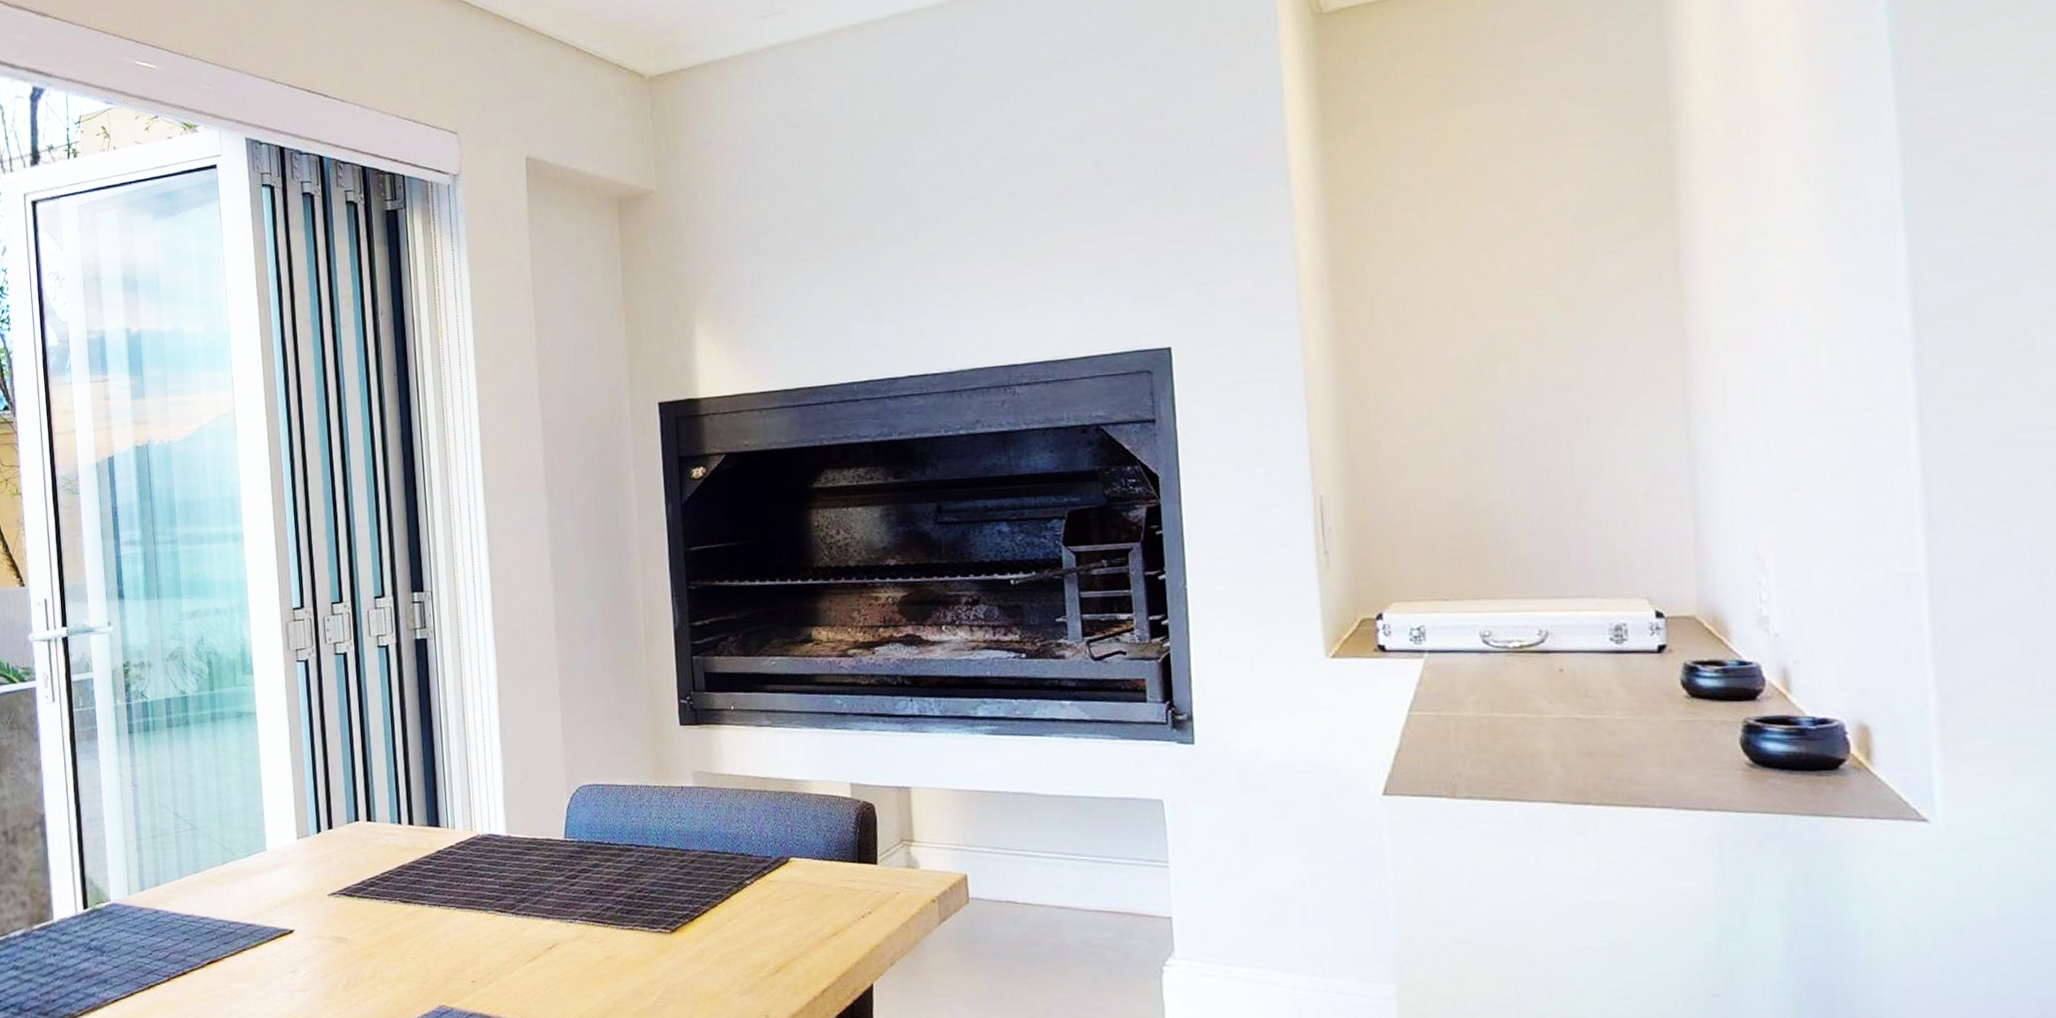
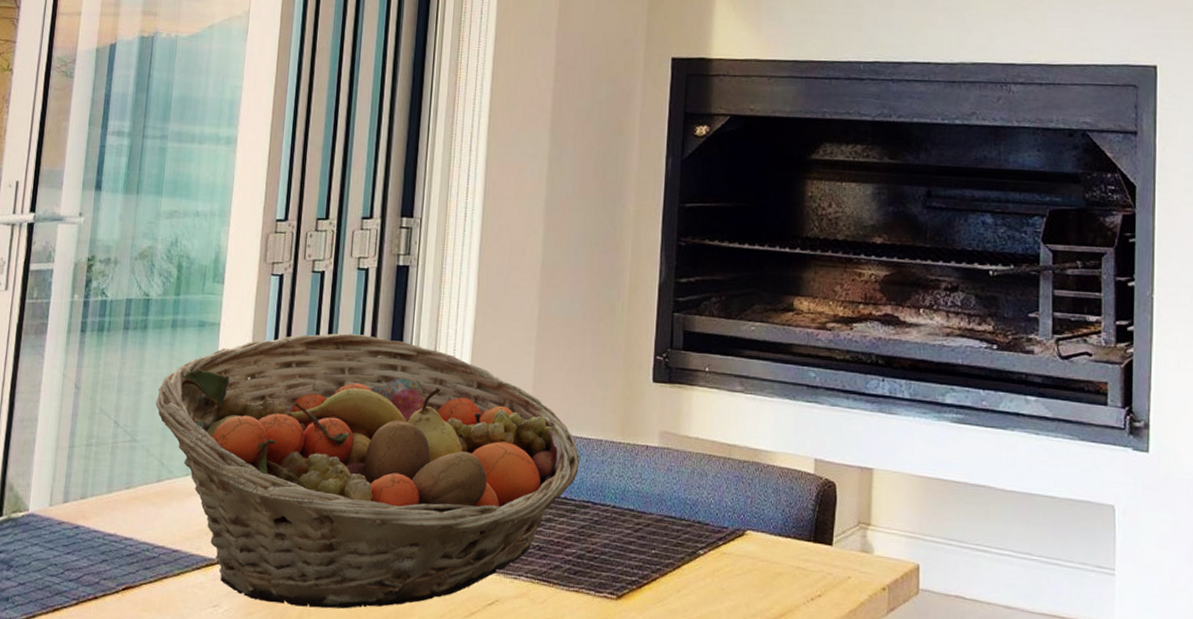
fruit basket: none [208,709,618,965] -> present [156,333,580,609]

